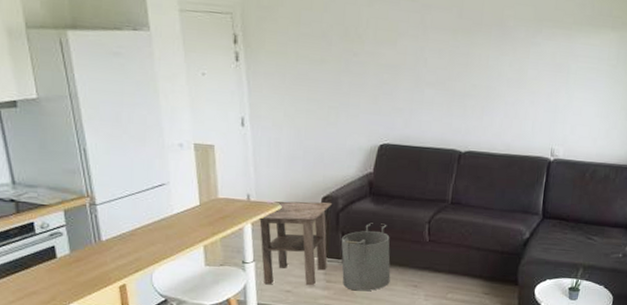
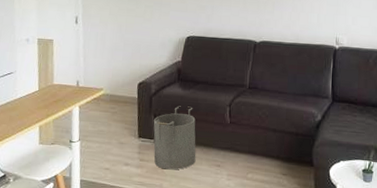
side table: present [258,201,333,286] -> none [85,86,147,164]

